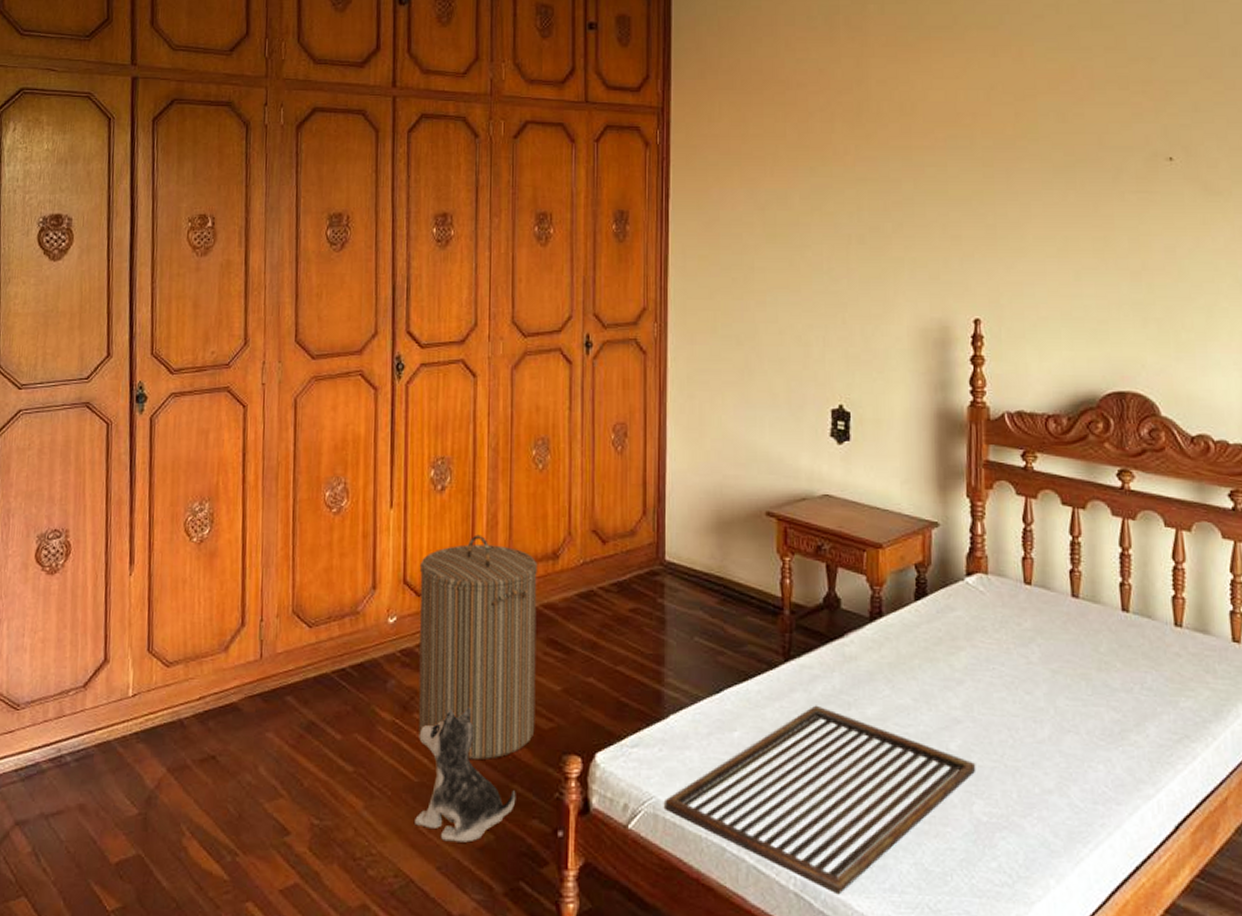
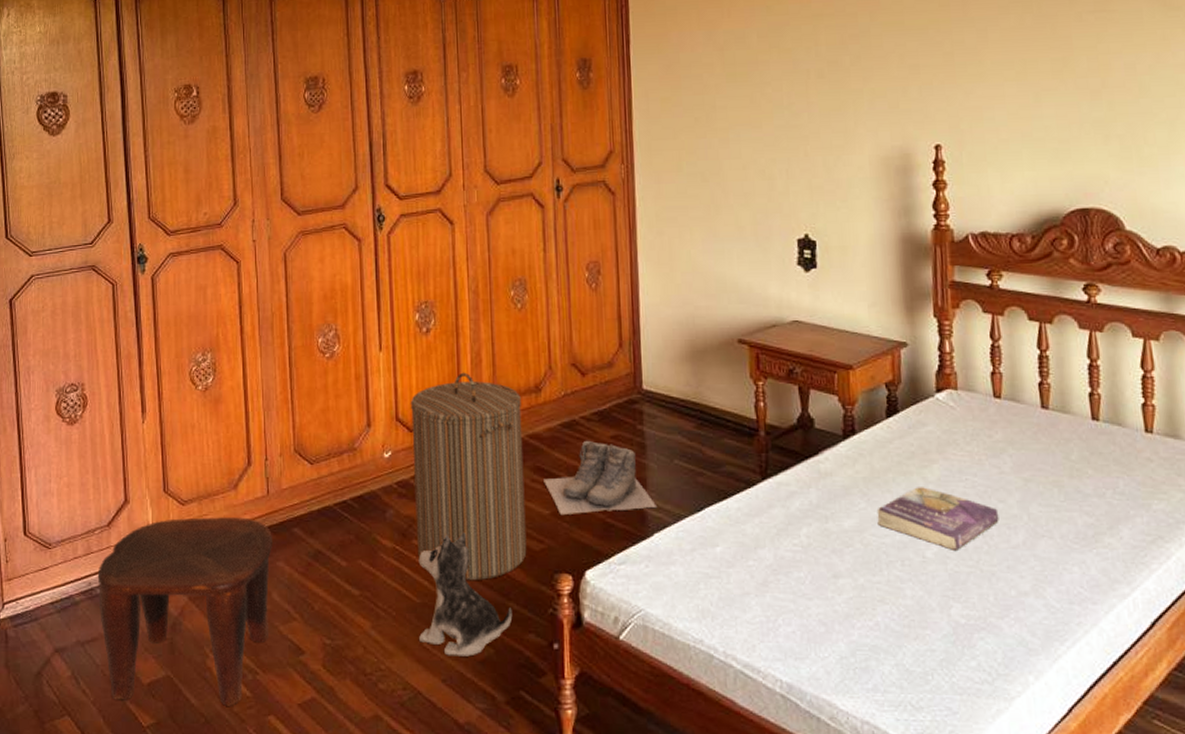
stool: none [68,681,263,890] -> present [97,517,272,706]
boots: none [556,612,675,692] -> present [543,440,658,516]
tray: present [665,705,976,895] -> none [653,519,953,696]
book: none [901,675,1025,743] -> present [877,487,999,550]

